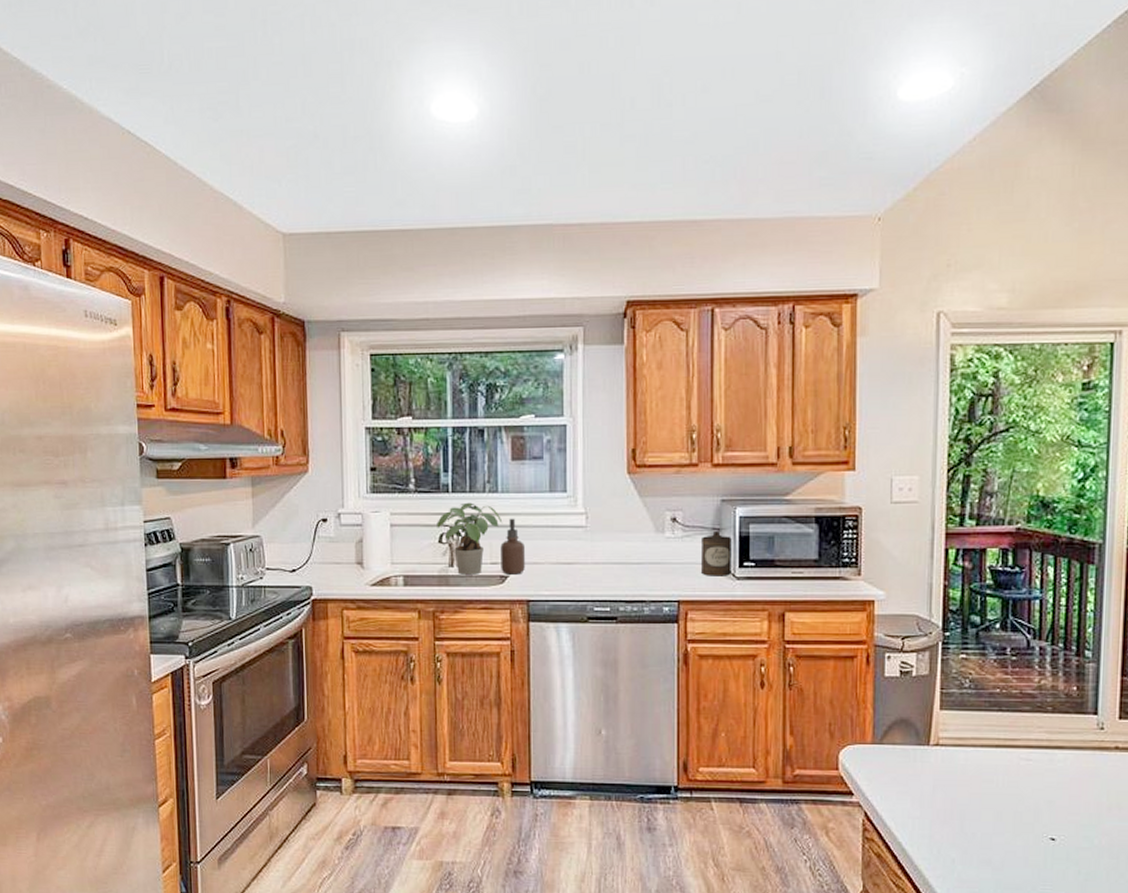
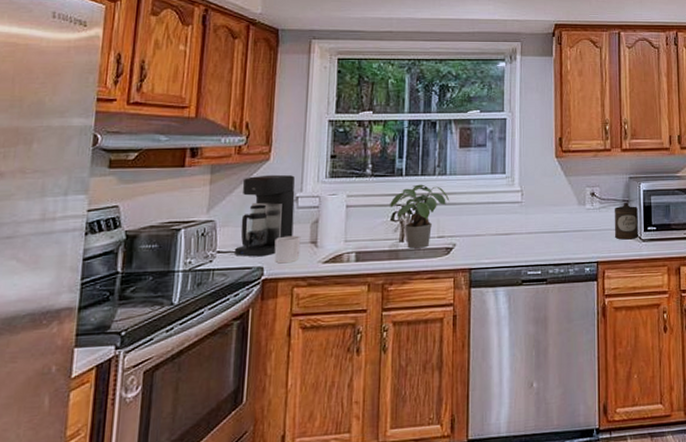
coffee maker: none [282,488,338,576] -> present [234,174,295,257]
mug: none [321,555,347,584] -> present [274,235,301,264]
soap dispenser: present [500,518,525,575] -> none [447,196,468,247]

